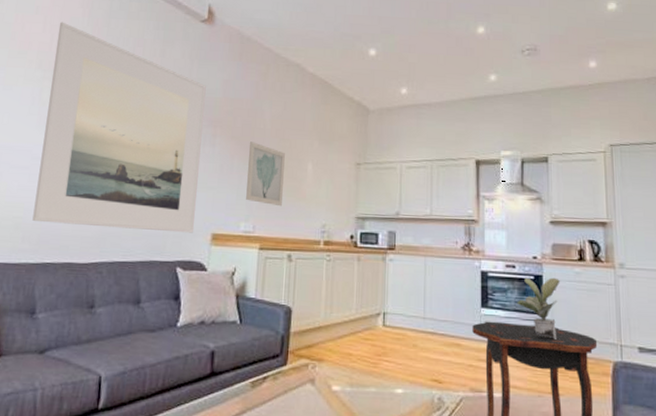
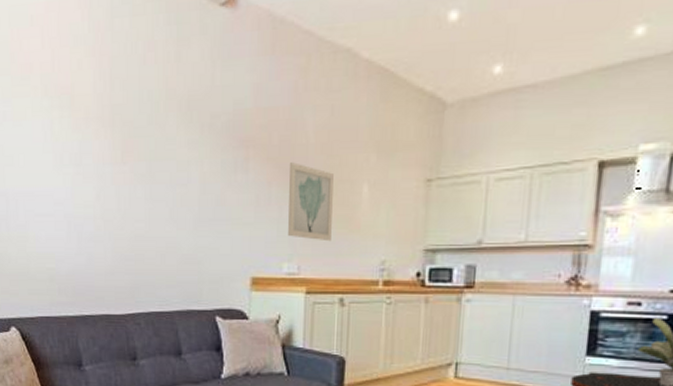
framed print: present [32,22,206,233] -> none [58,31,233,278]

